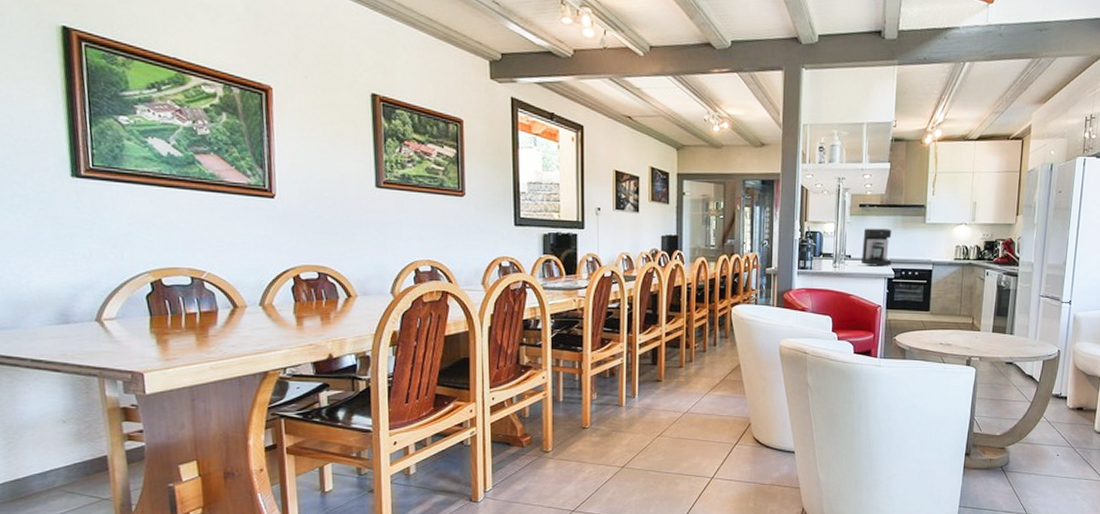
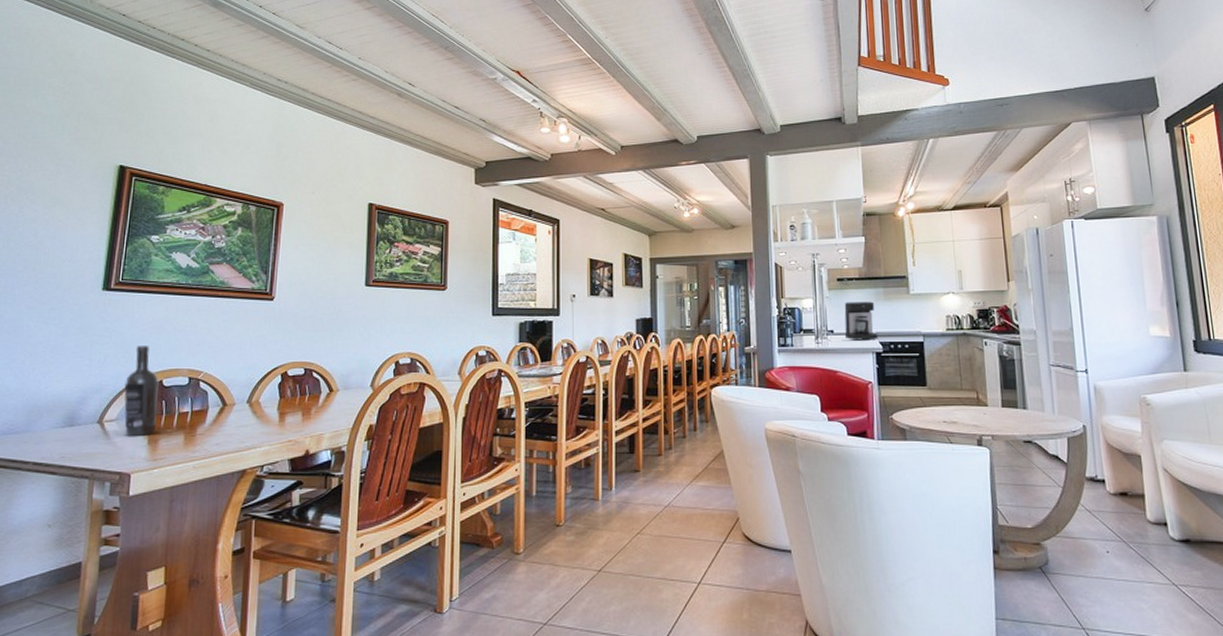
wine bottle: none [118,241,164,337] -> present [124,346,159,437]

